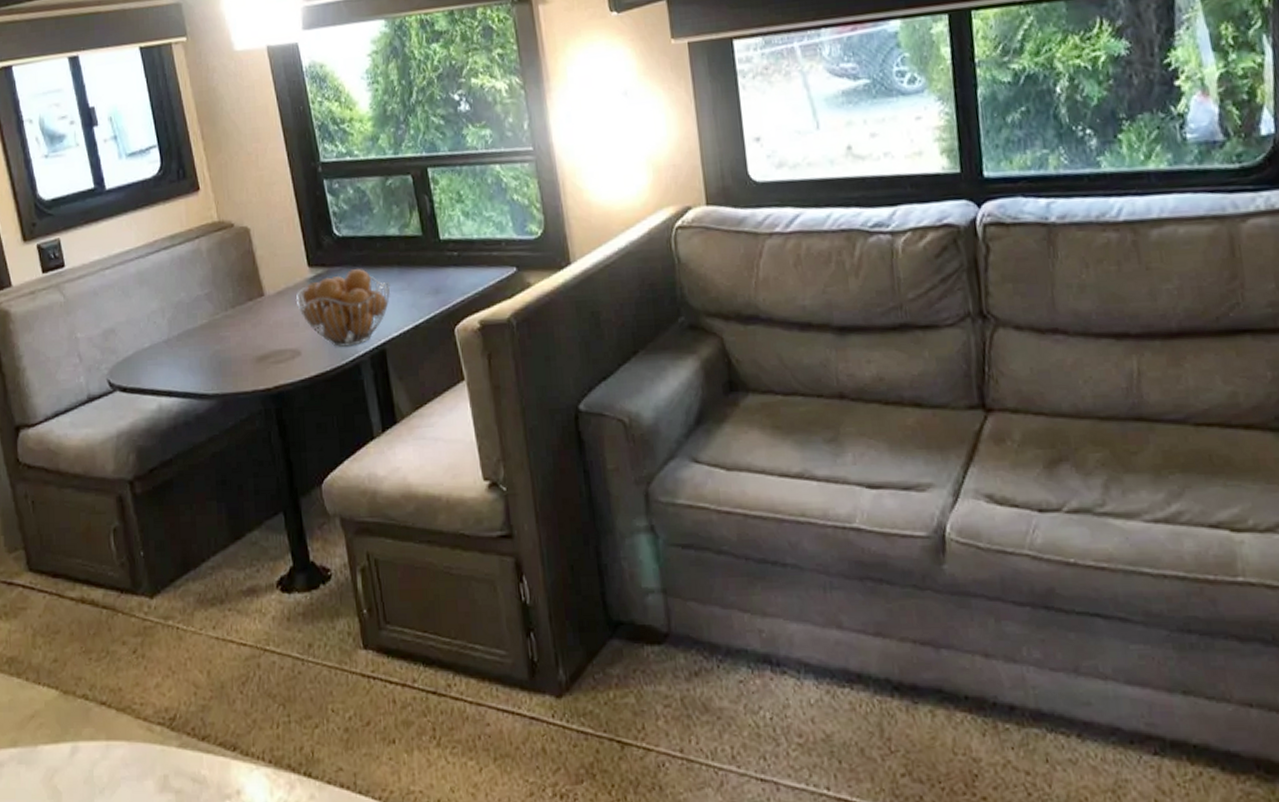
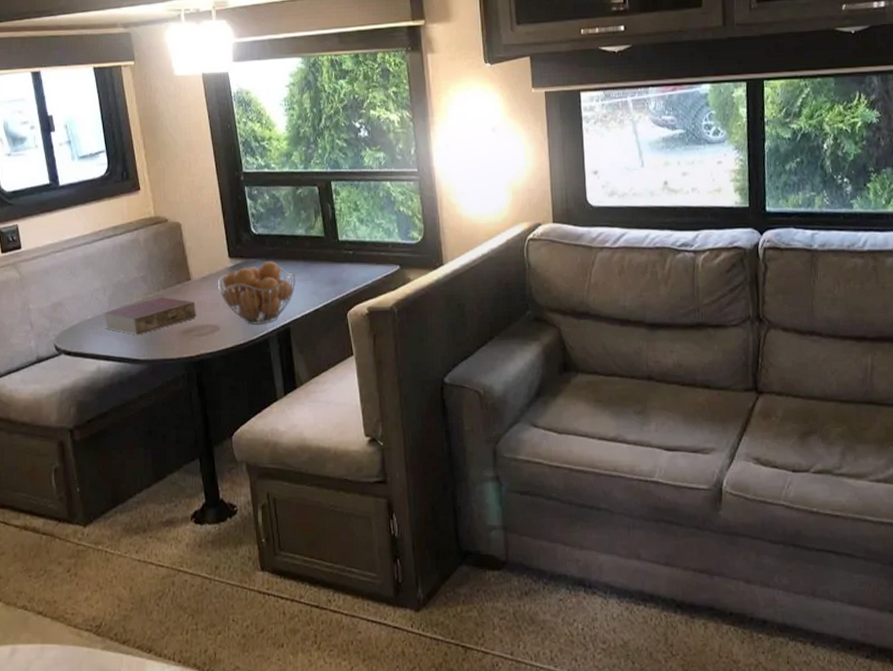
book: none [163,317,273,365] -> present [104,296,197,335]

